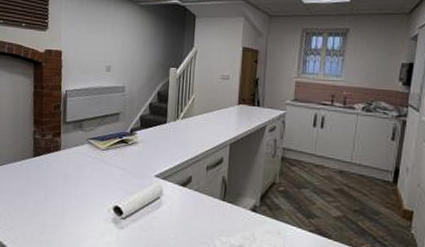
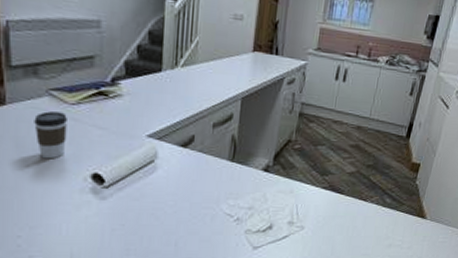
coffee cup: none [77,155,99,193] -> present [34,111,67,159]

